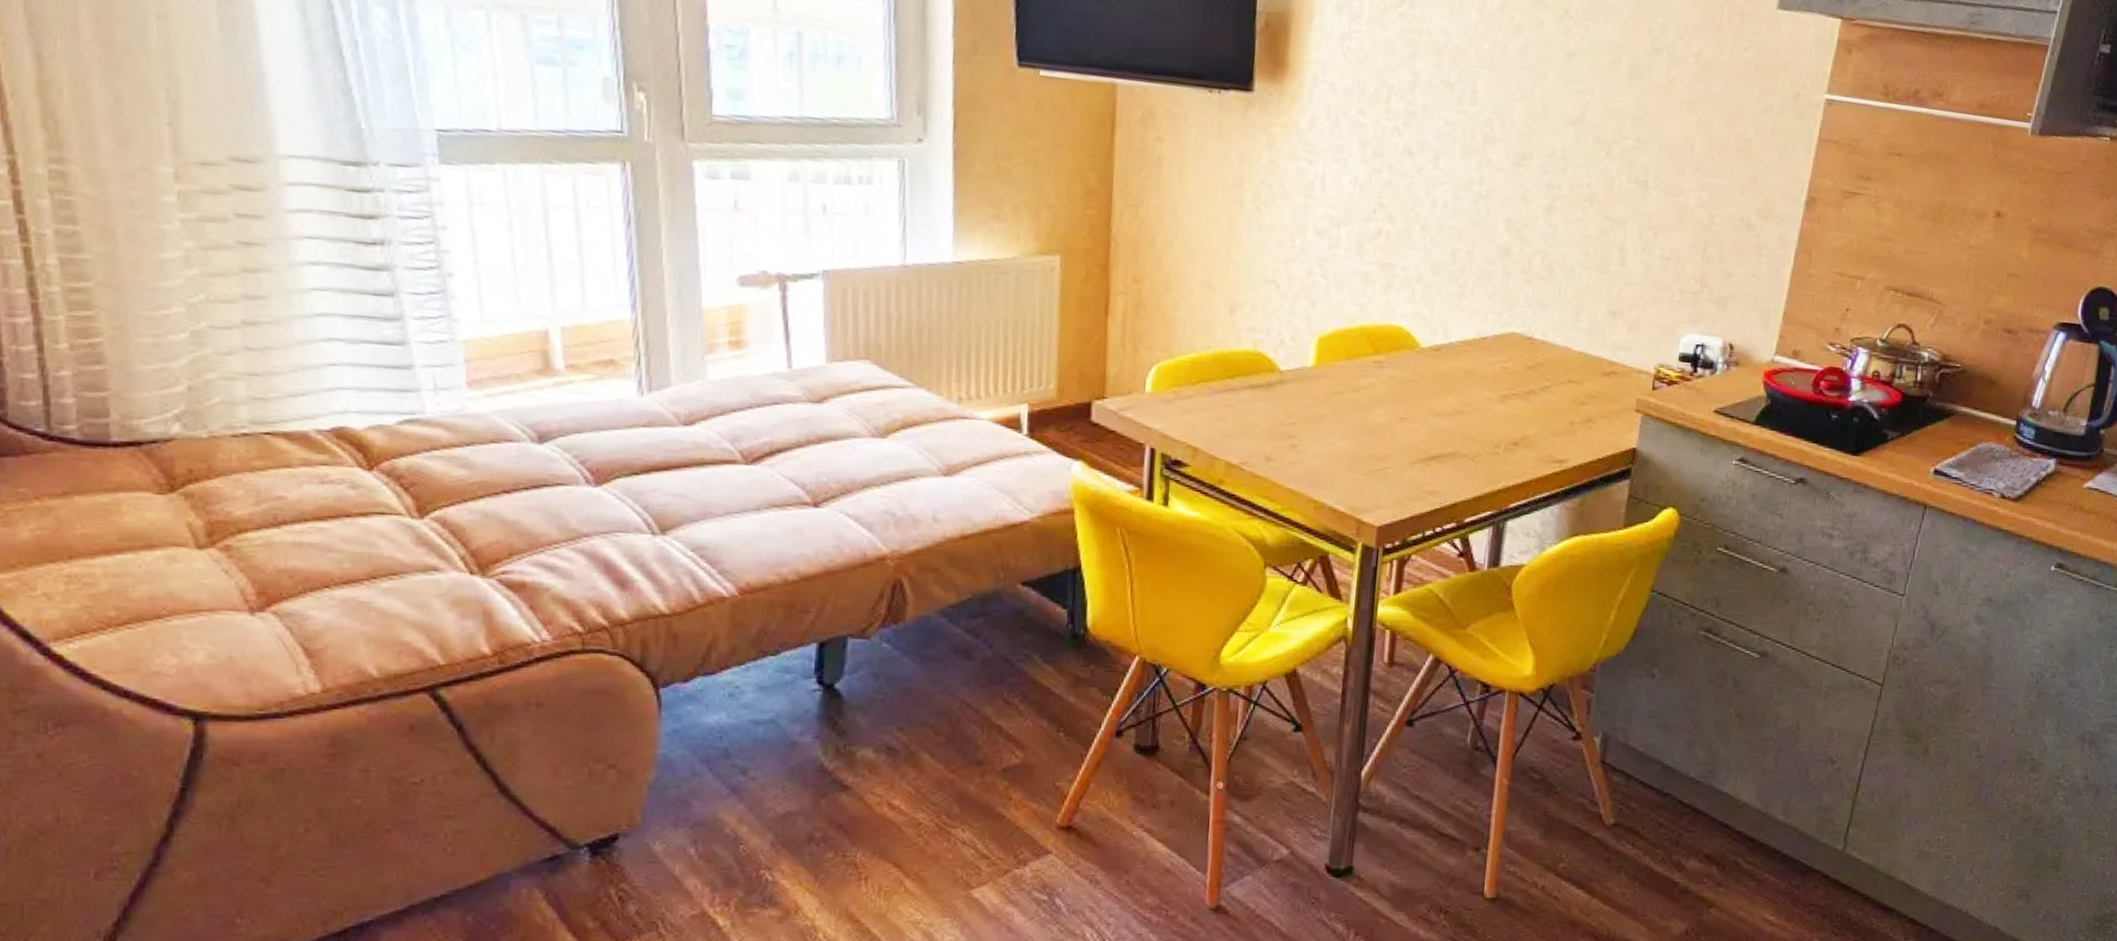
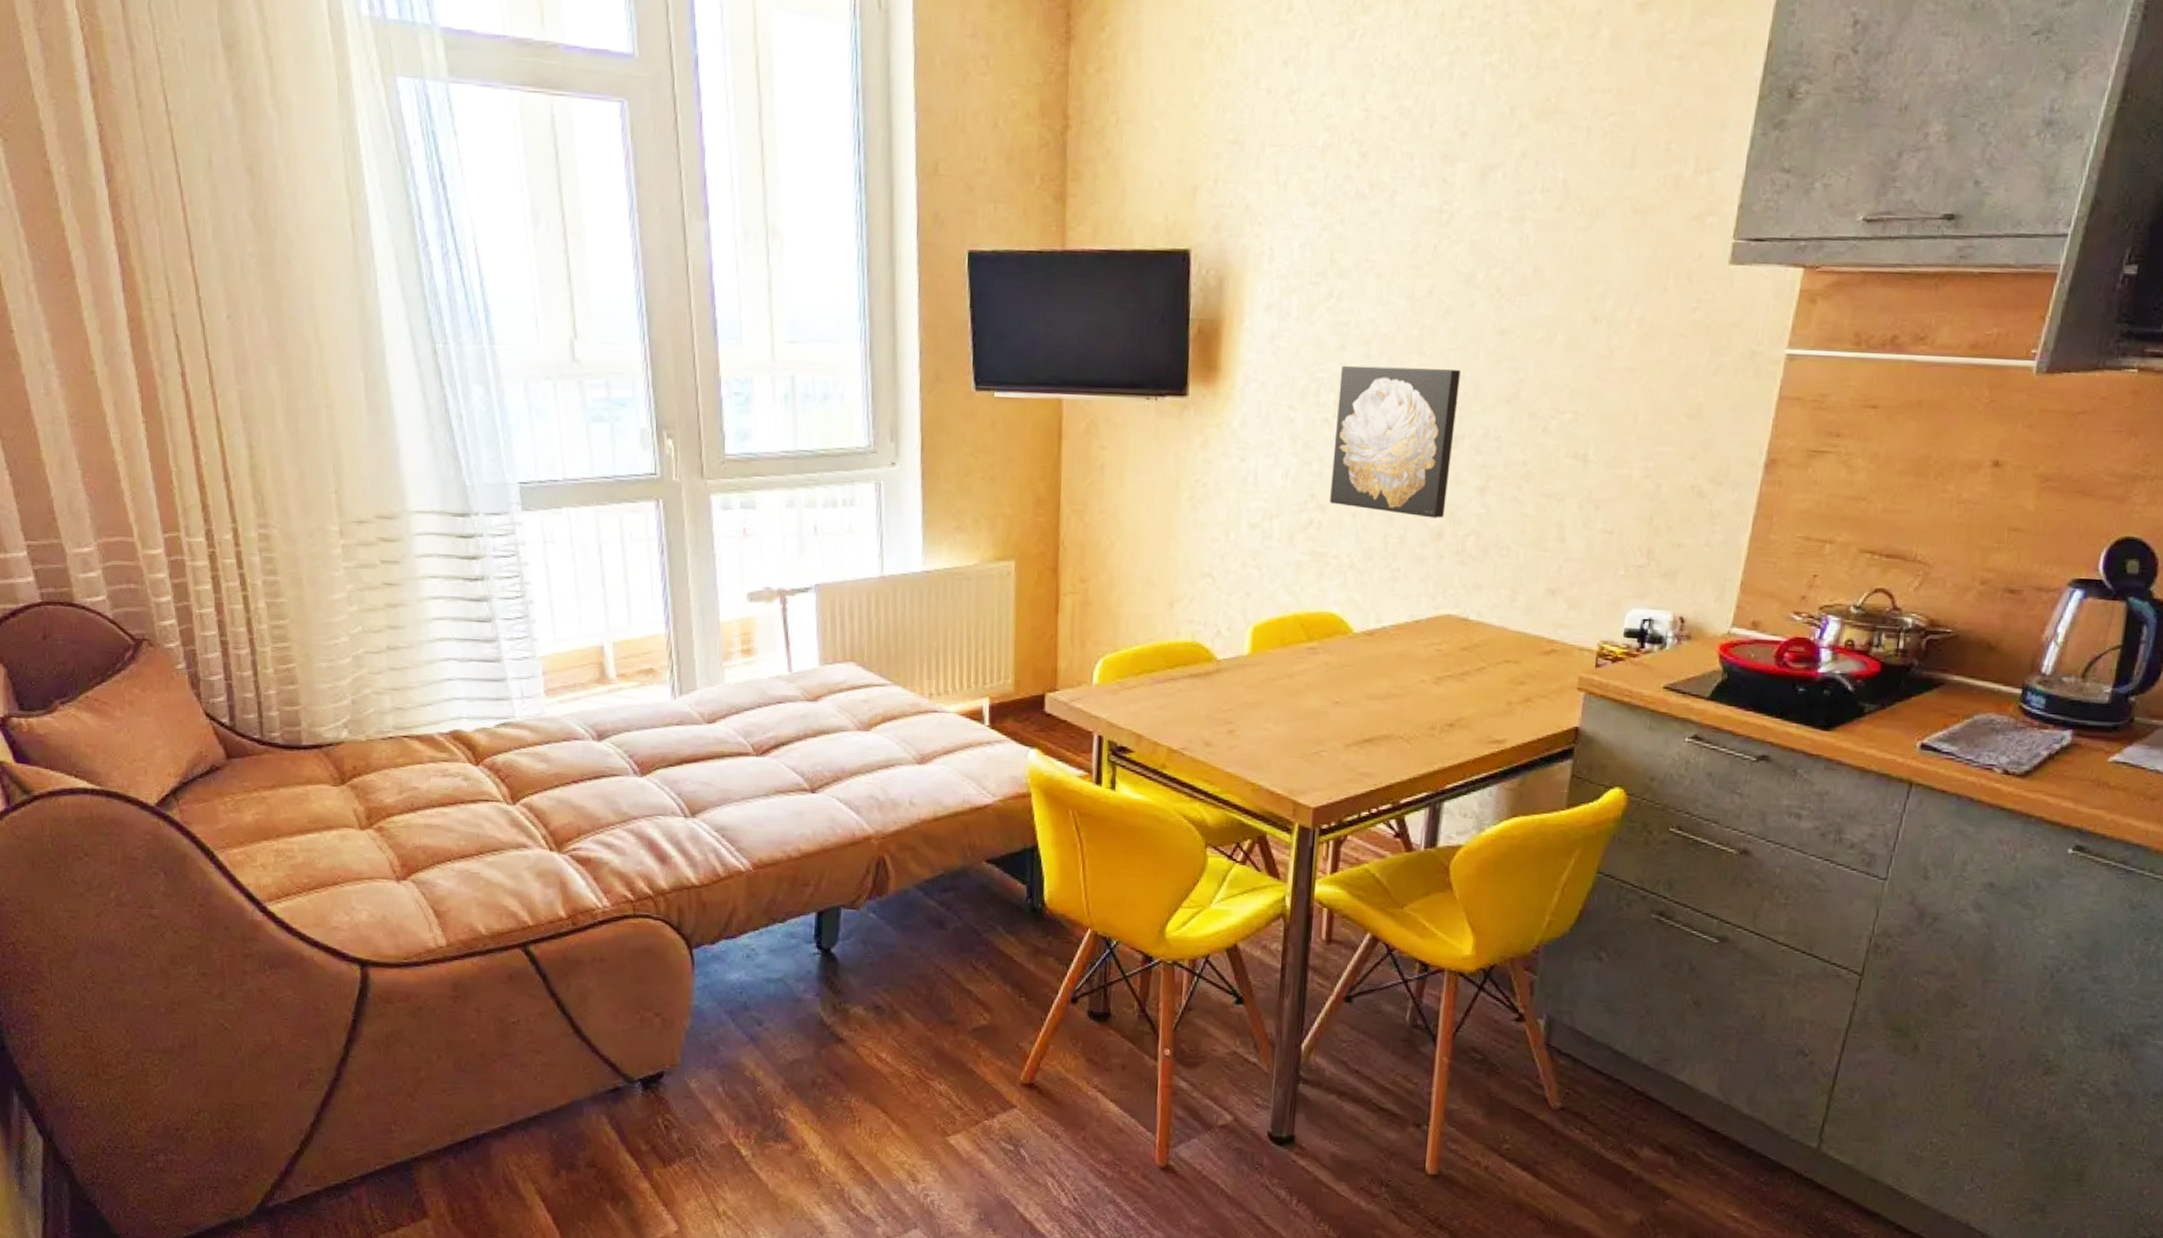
wall art: none [1399,73,1529,236] -> present [1330,365,1460,519]

